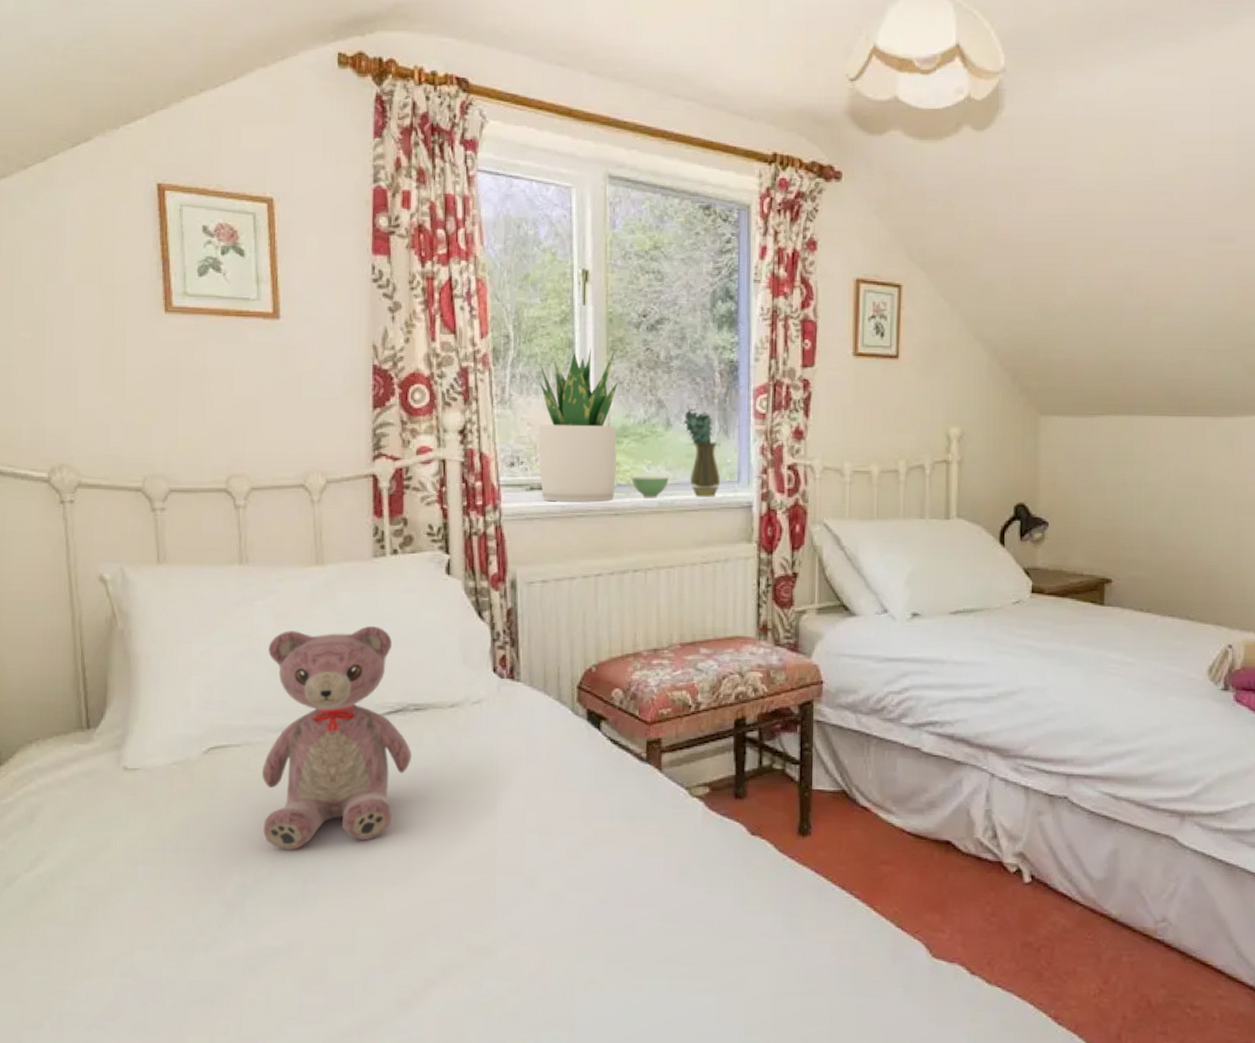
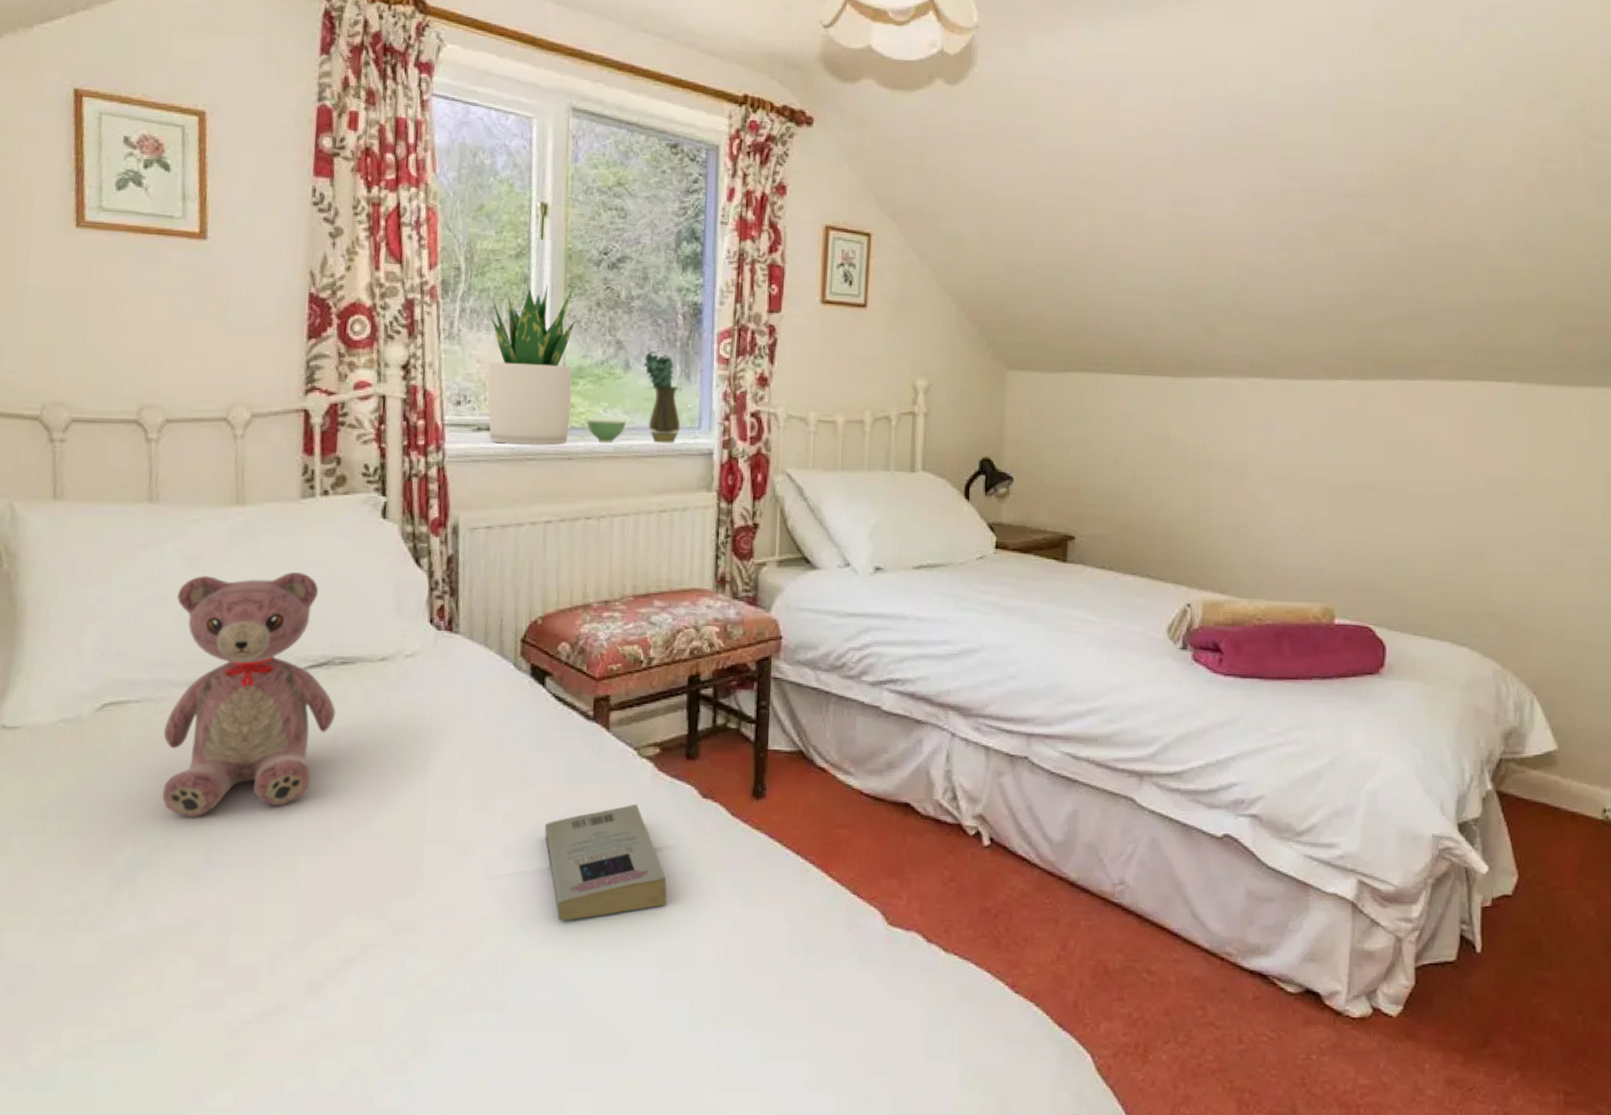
book: none [605,840,720,949] -> present [545,804,667,921]

